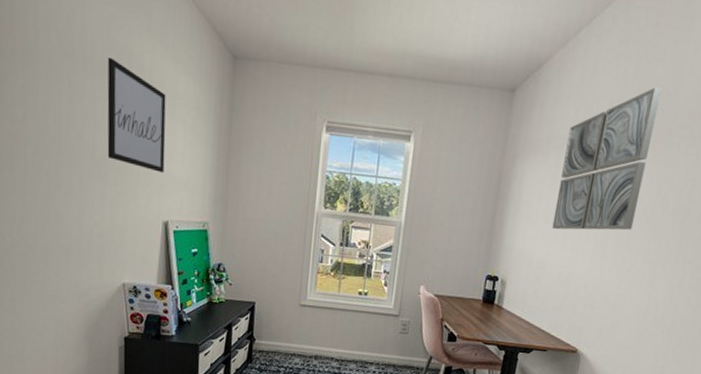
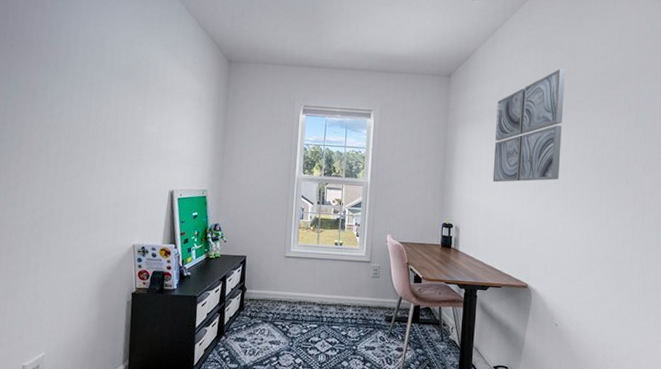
wall art: present [107,57,166,173] -> none [126,65,175,152]

